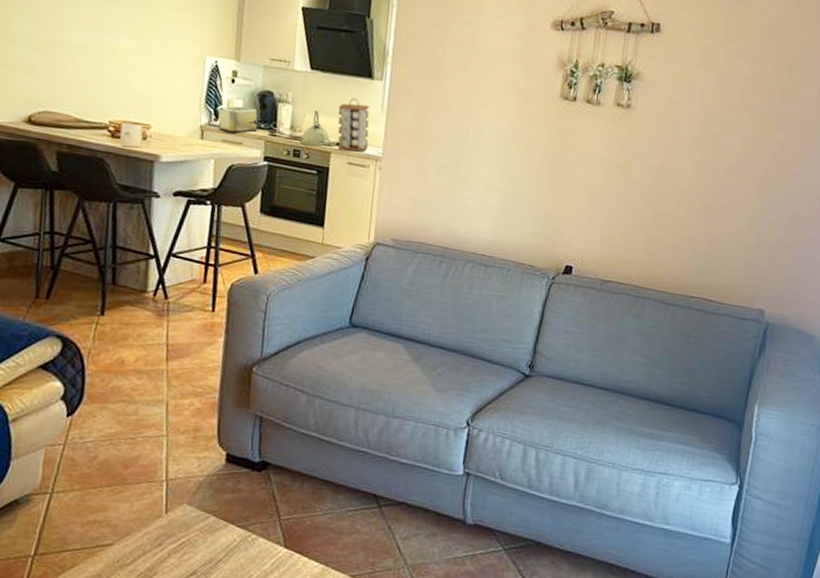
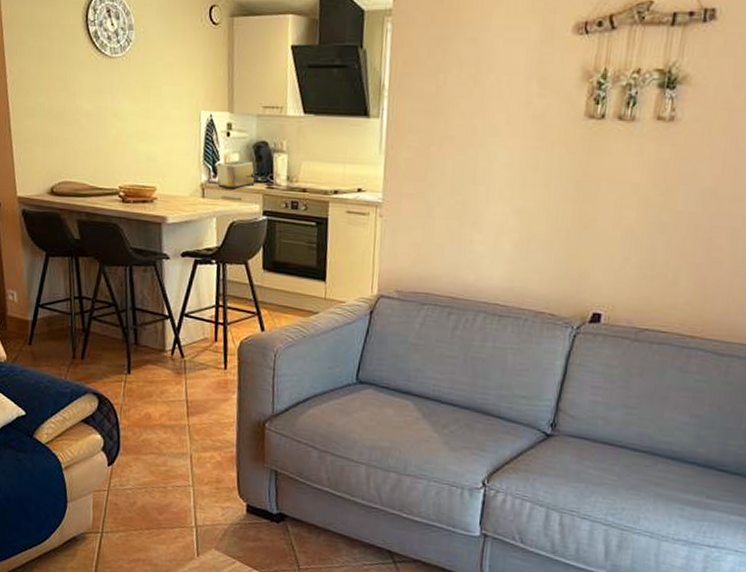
mug: present [119,123,151,148] -> none [129,187,157,211]
kettle: present [300,110,332,147] -> none [298,157,329,197]
spice rack: present [338,98,370,152] -> none [334,140,368,199]

